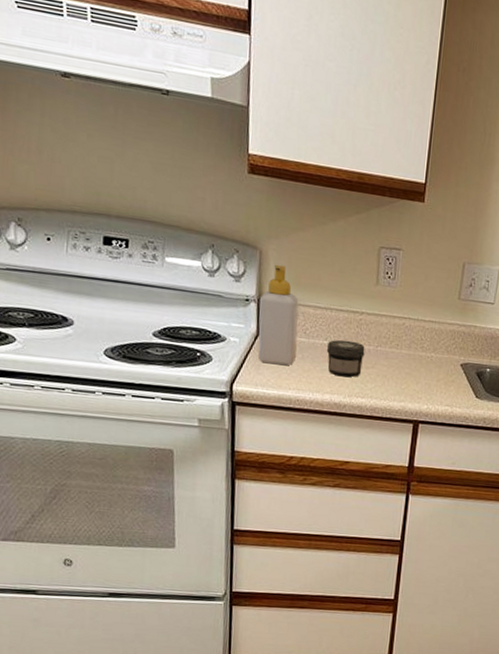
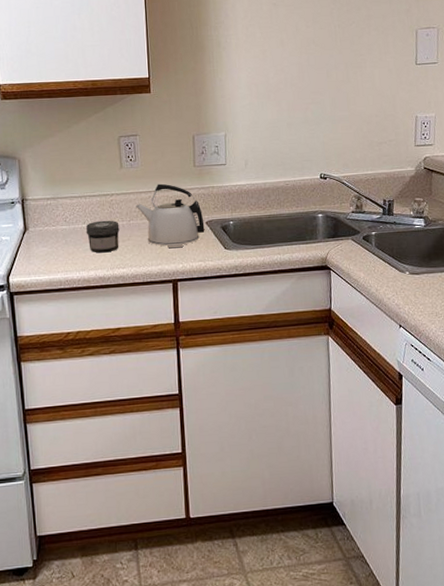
soap bottle: present [258,264,299,365] -> none [23,168,61,254]
kettle: none [386,311,459,388] -> present [136,183,205,249]

